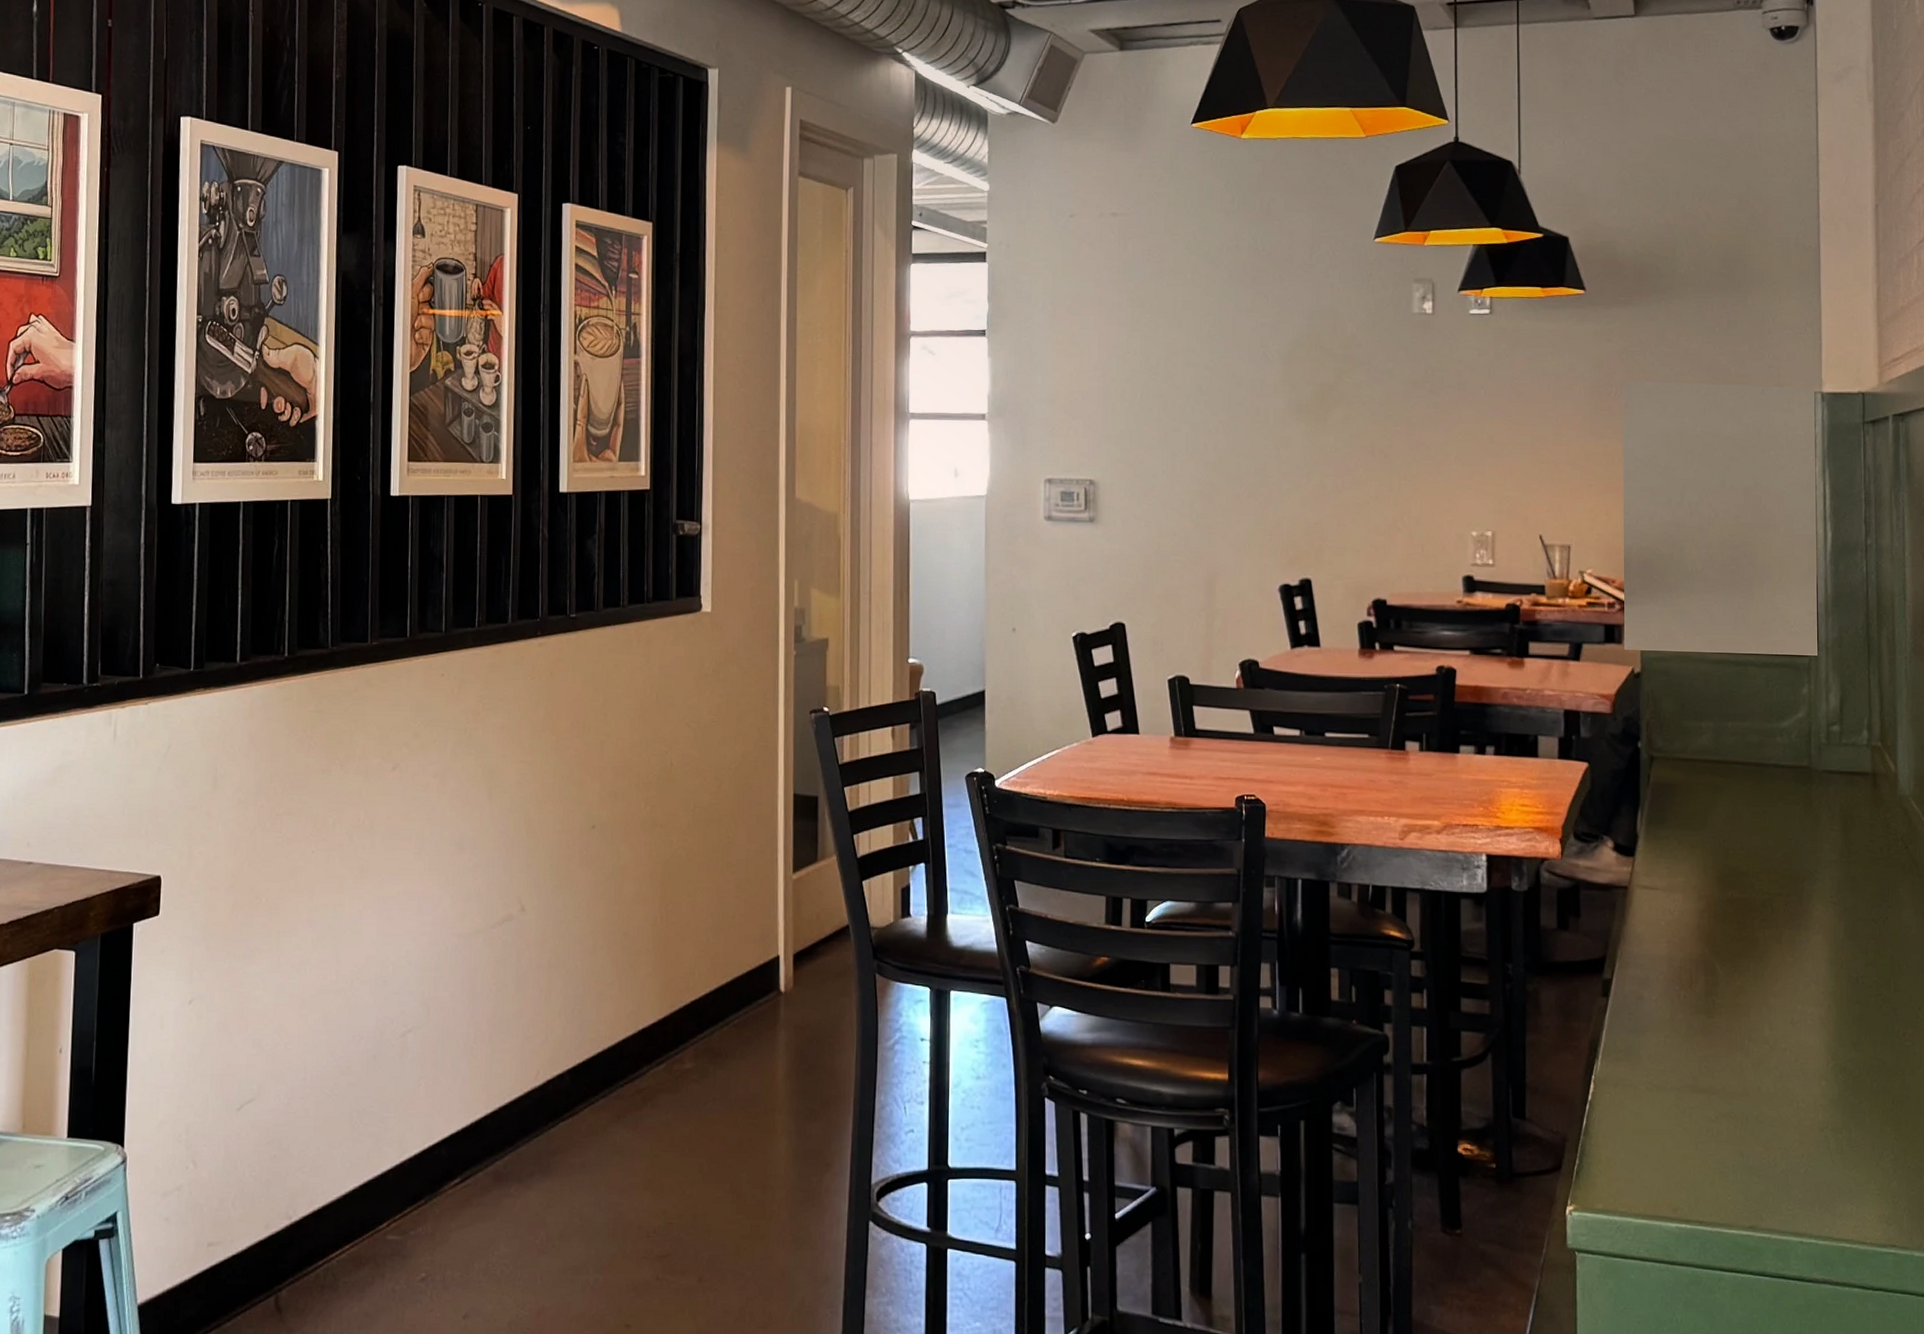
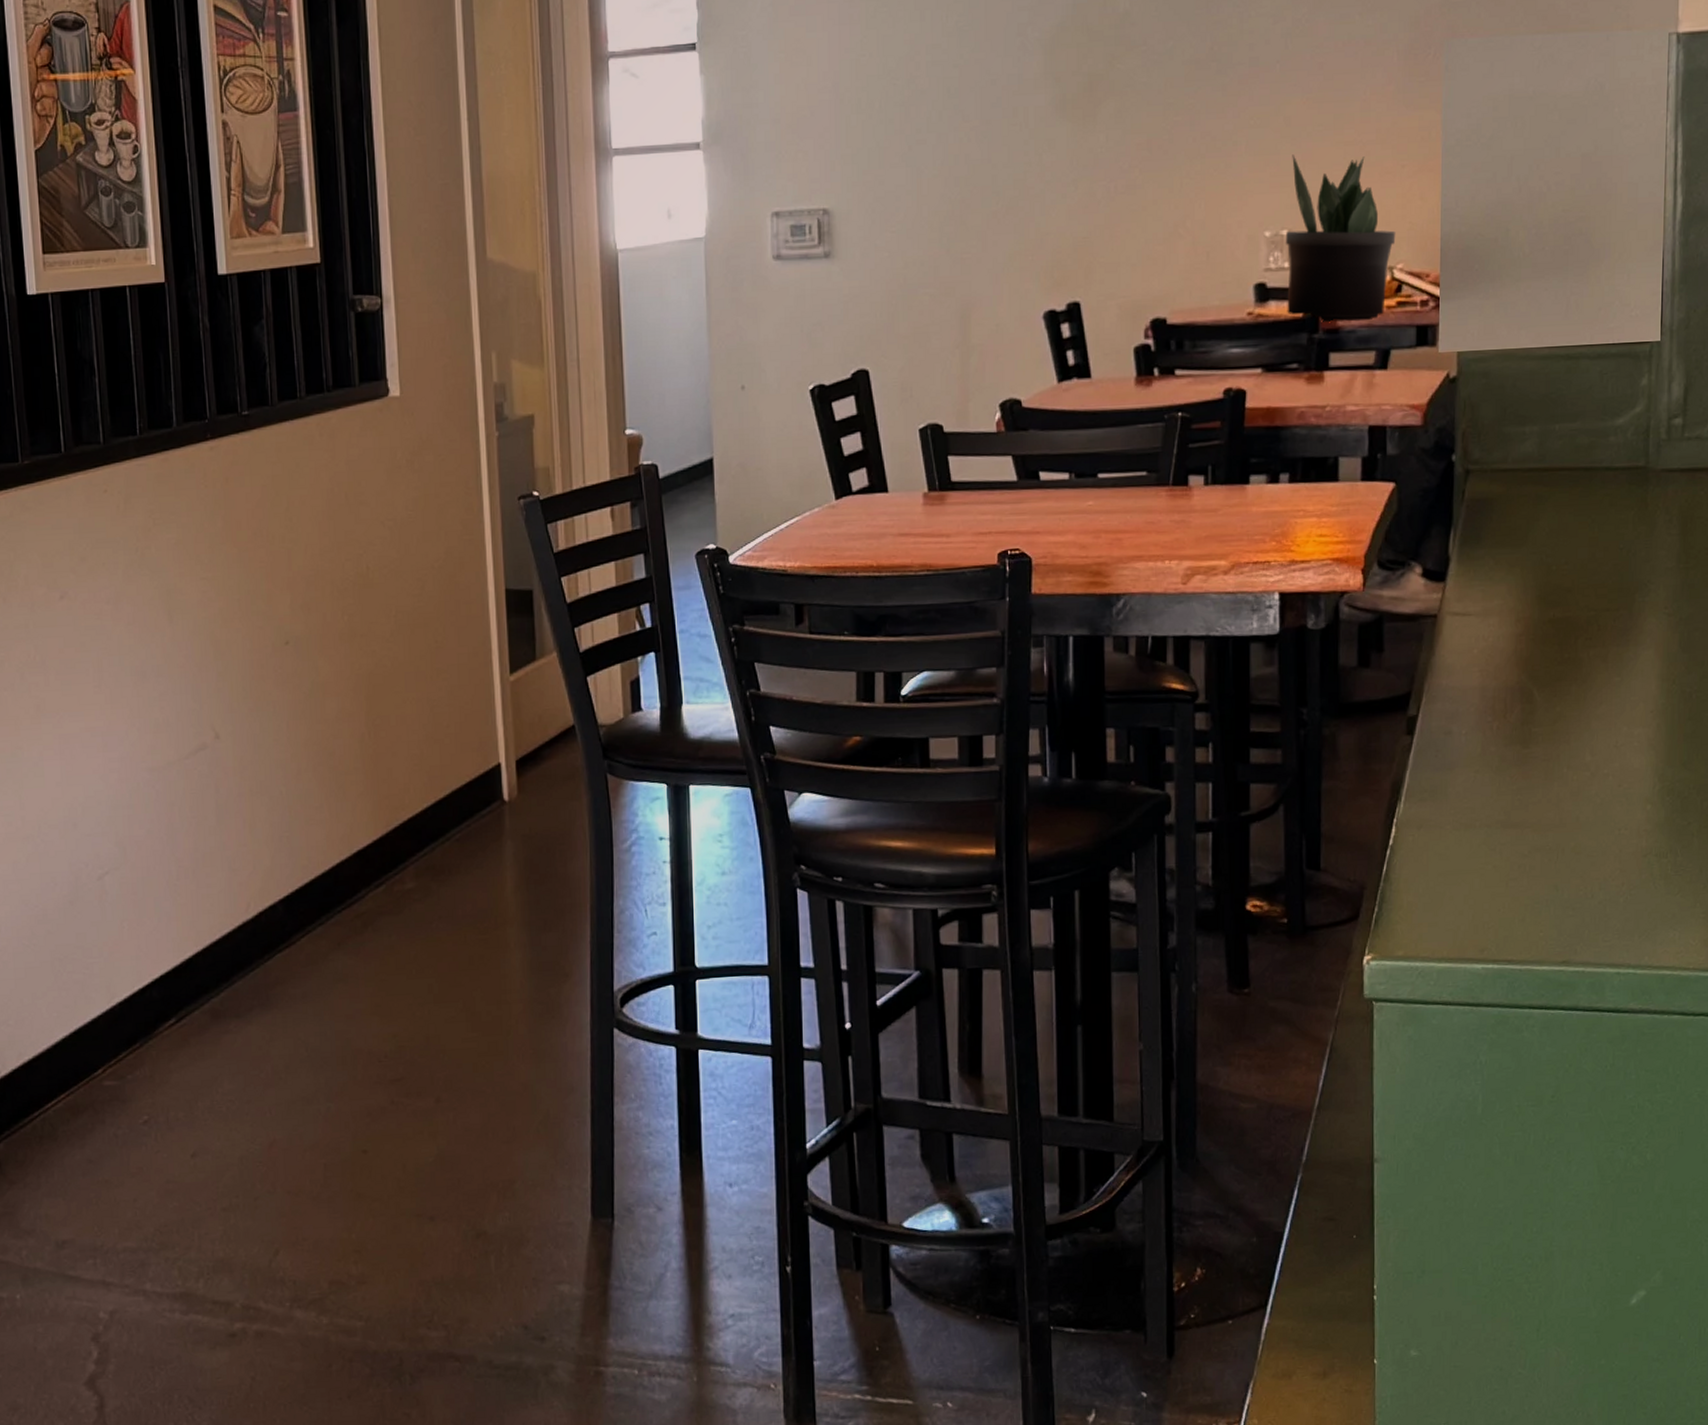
planter: none [1489,467,1585,617] -> present [1285,154,1396,322]

